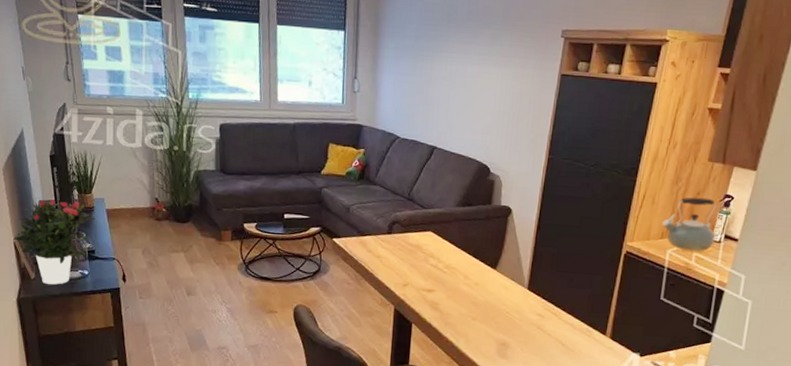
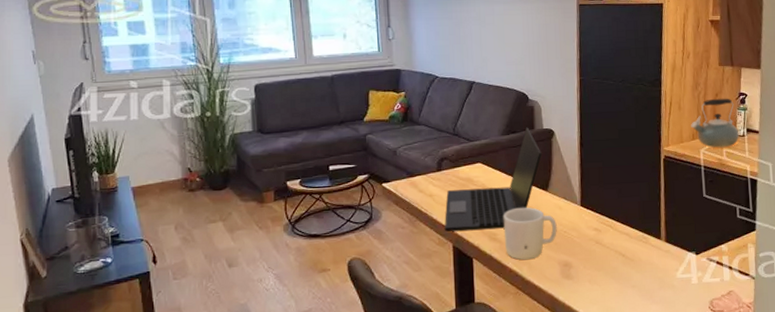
potted flower: present [14,200,96,285] -> none [21,183,120,281]
laptop: none [388,201,497,298] -> present [445,127,543,232]
mug: none [445,281,500,334] -> present [503,207,557,260]

